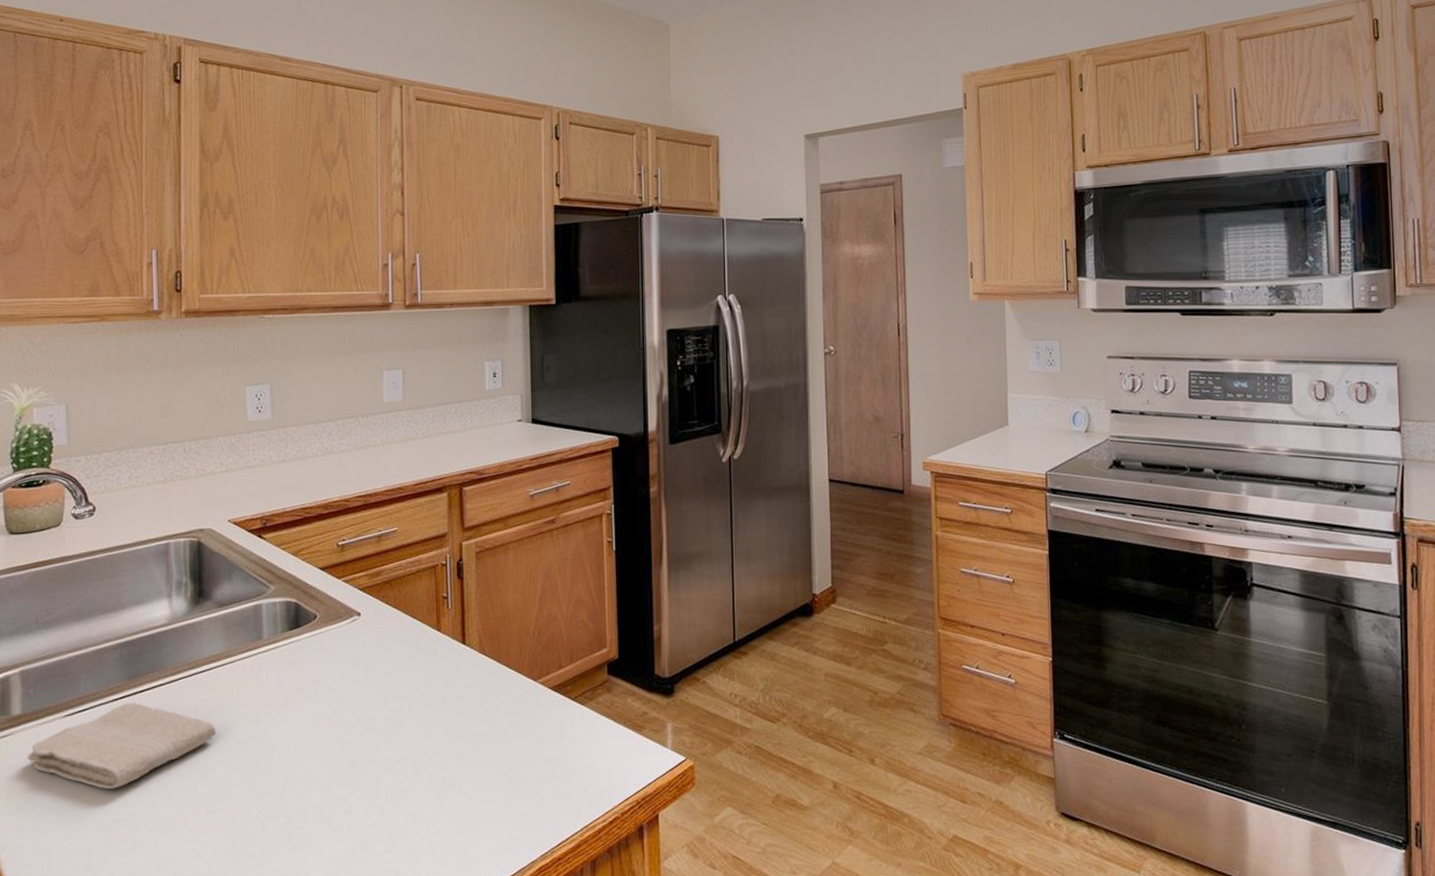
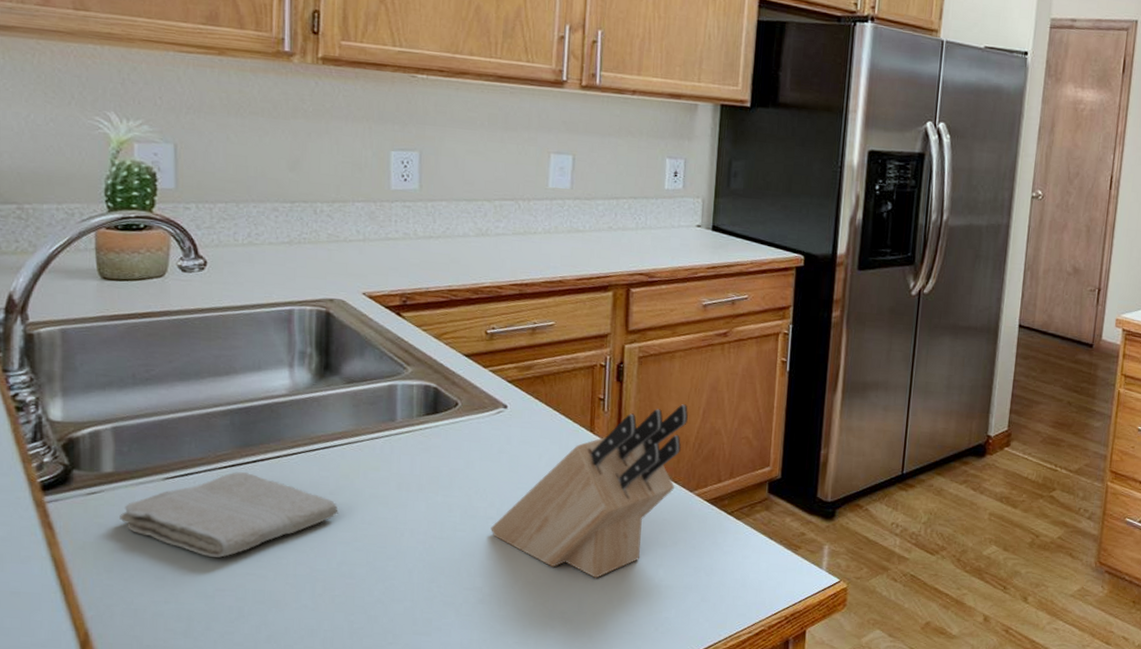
knife block: none [353,594,526,778] -> present [491,404,688,578]

